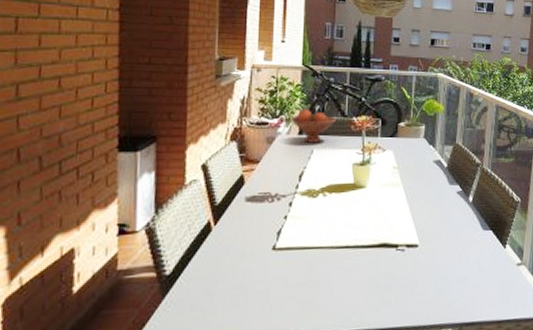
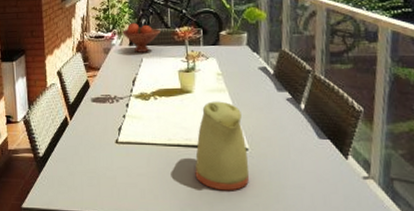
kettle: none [362,196,418,293] -> present [195,101,250,191]

